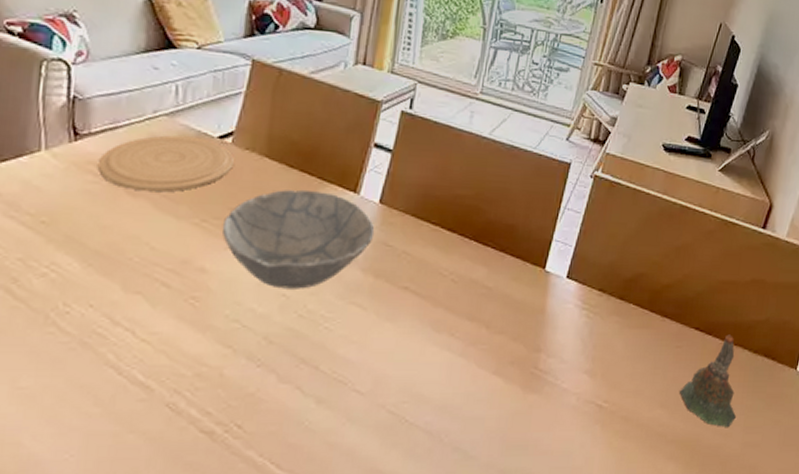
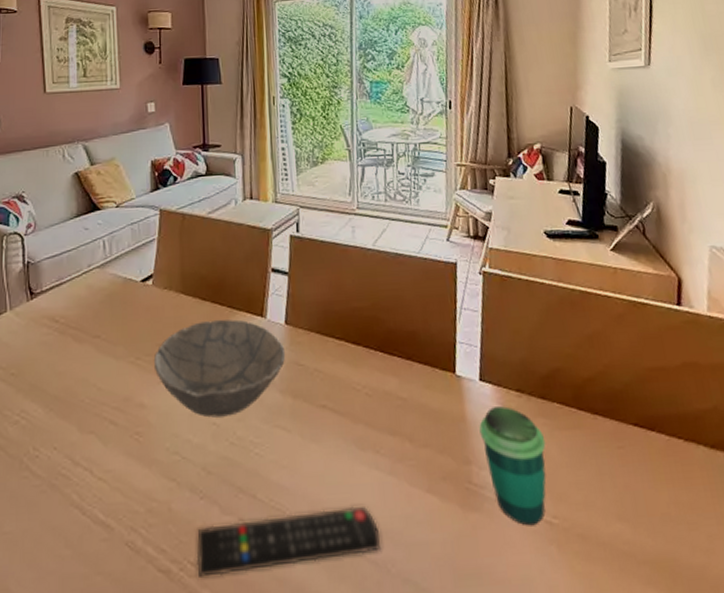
plate: present [97,135,234,193] -> none [49,283,156,338]
remote control: none [244,382,439,439] -> present [196,506,382,577]
cup: none [555,303,615,408] -> present [479,406,546,526]
ornament: present [680,334,736,427] -> none [636,428,713,542]

